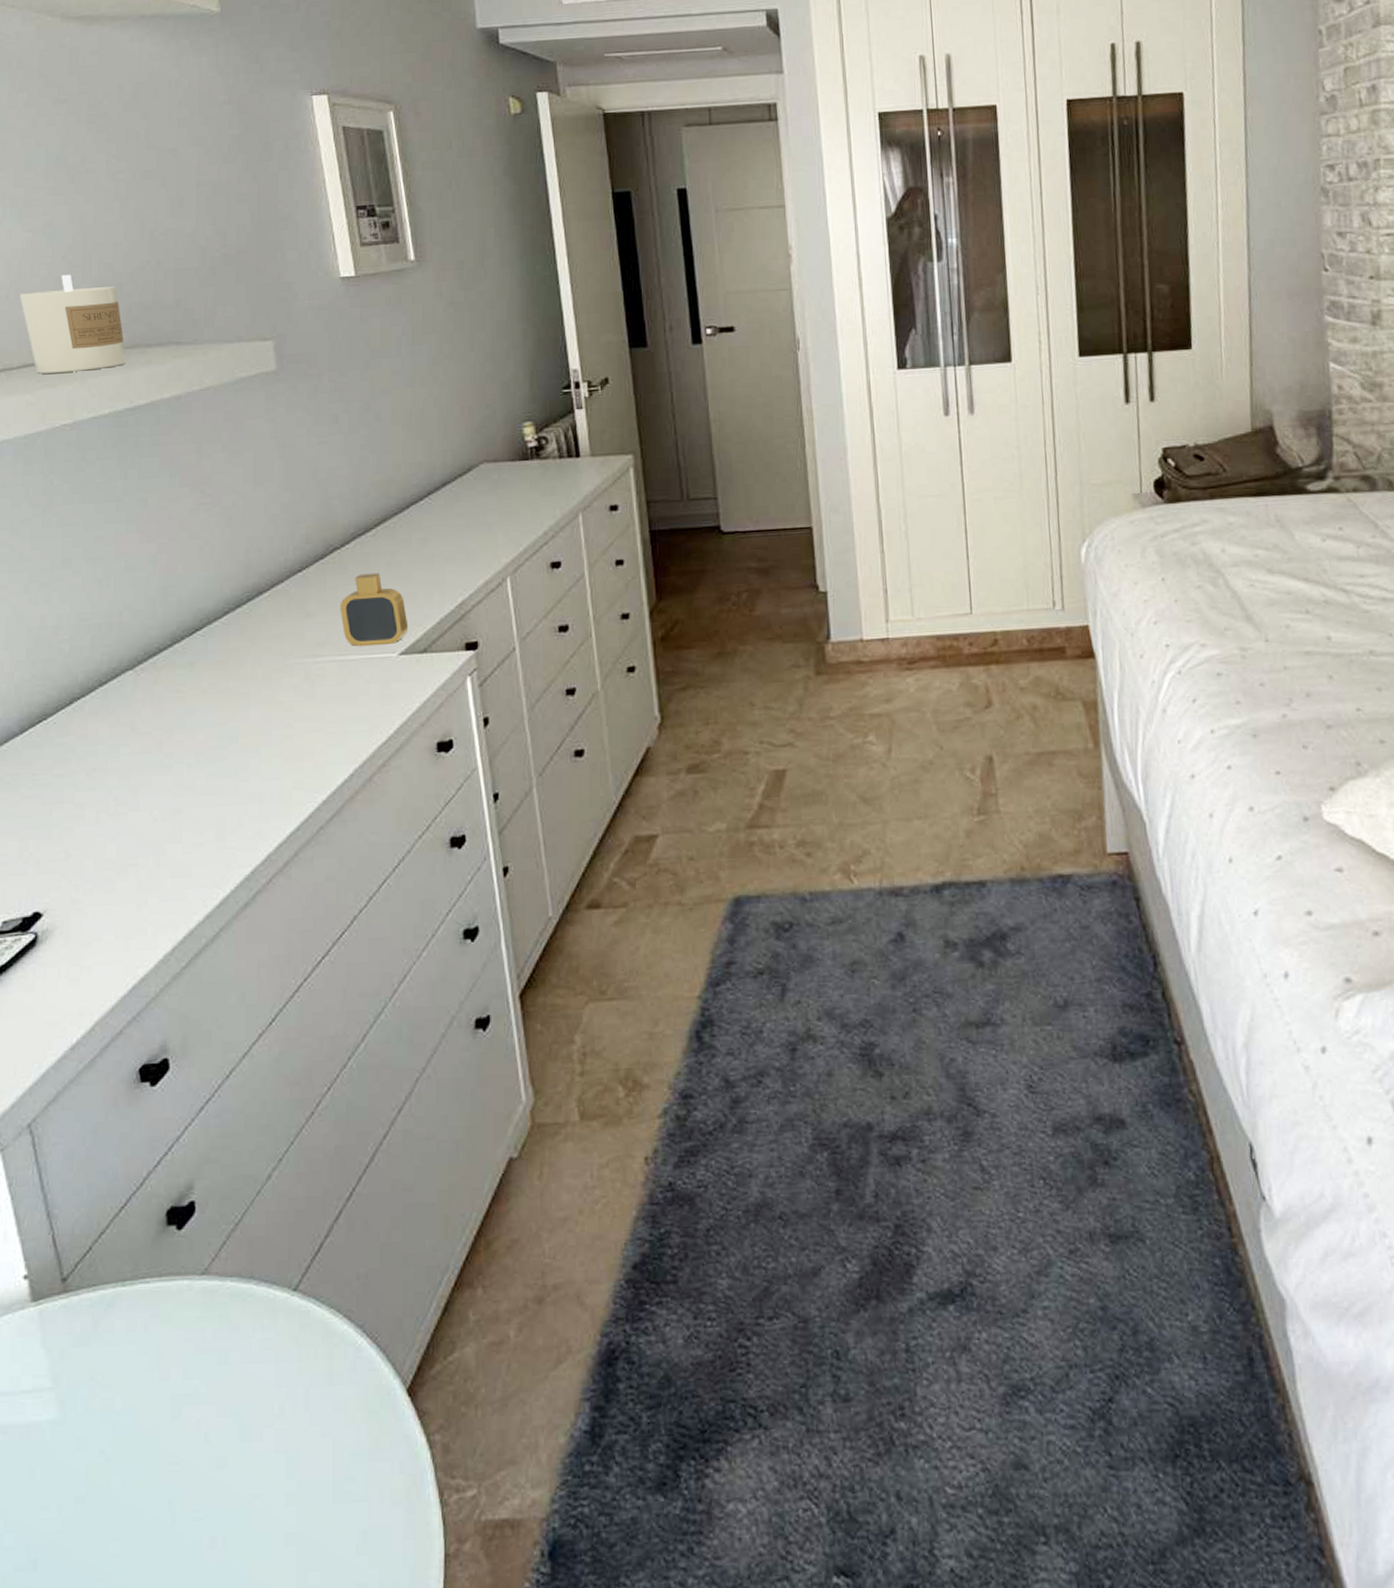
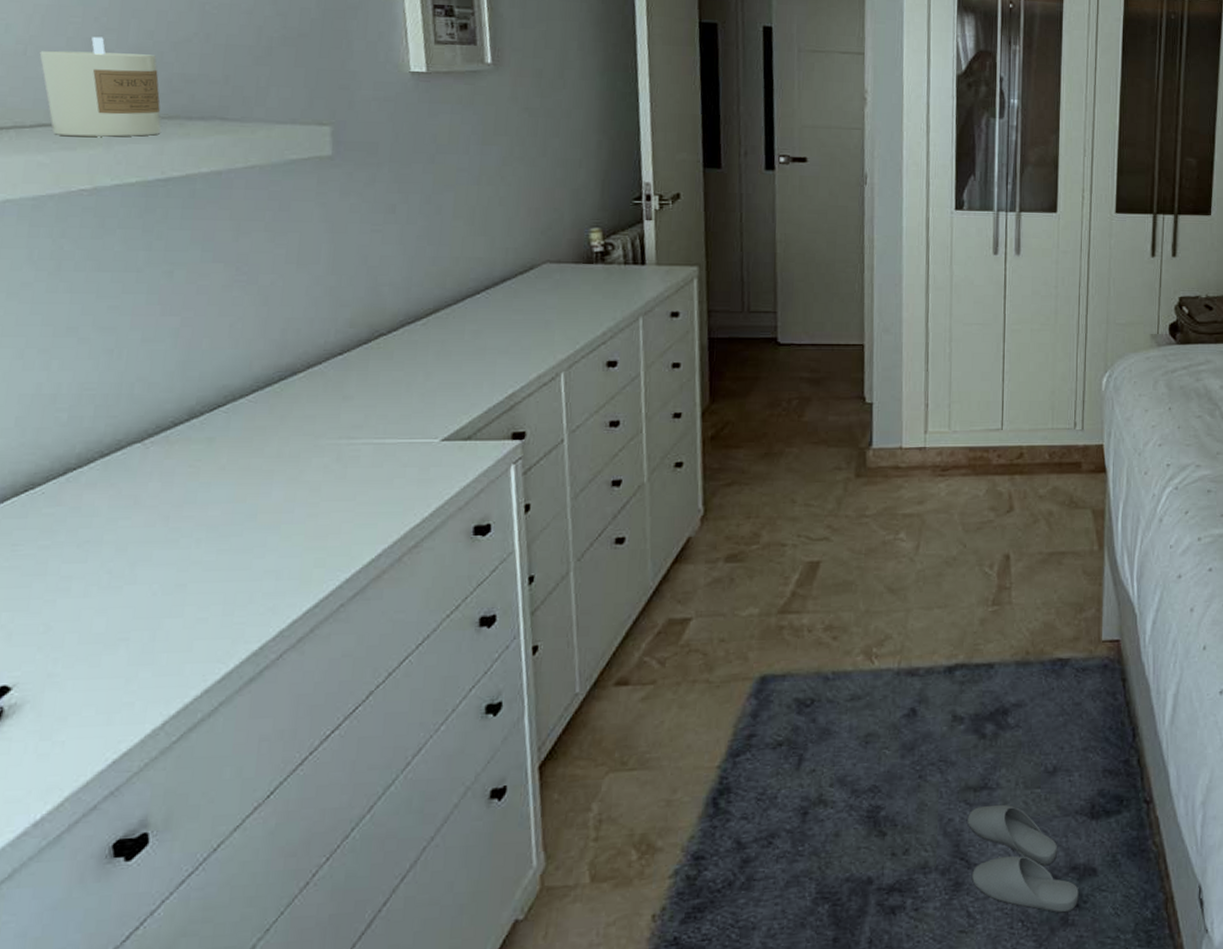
perfume bottle: present [340,573,409,647] -> none [381,361,454,431]
slippers: none [971,1043,1107,1171] -> present [967,804,1079,913]

